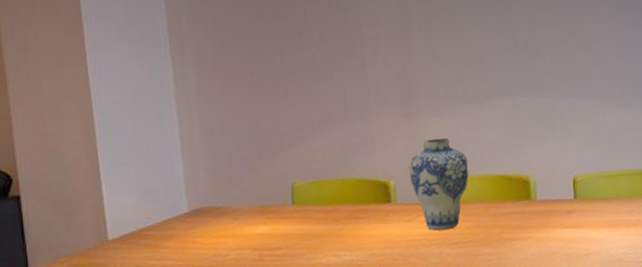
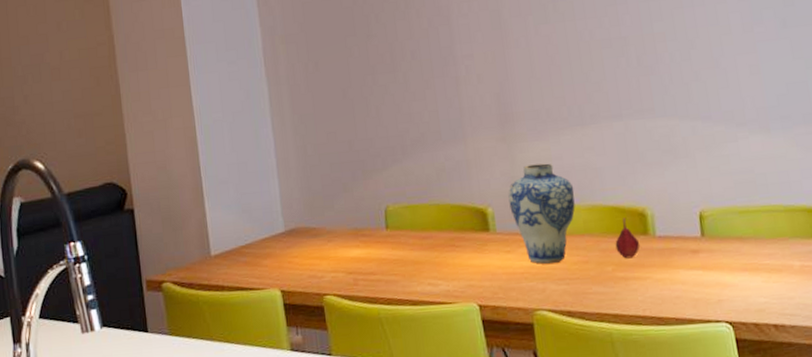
fruit: none [502,185,524,222] -> present [615,218,640,259]

